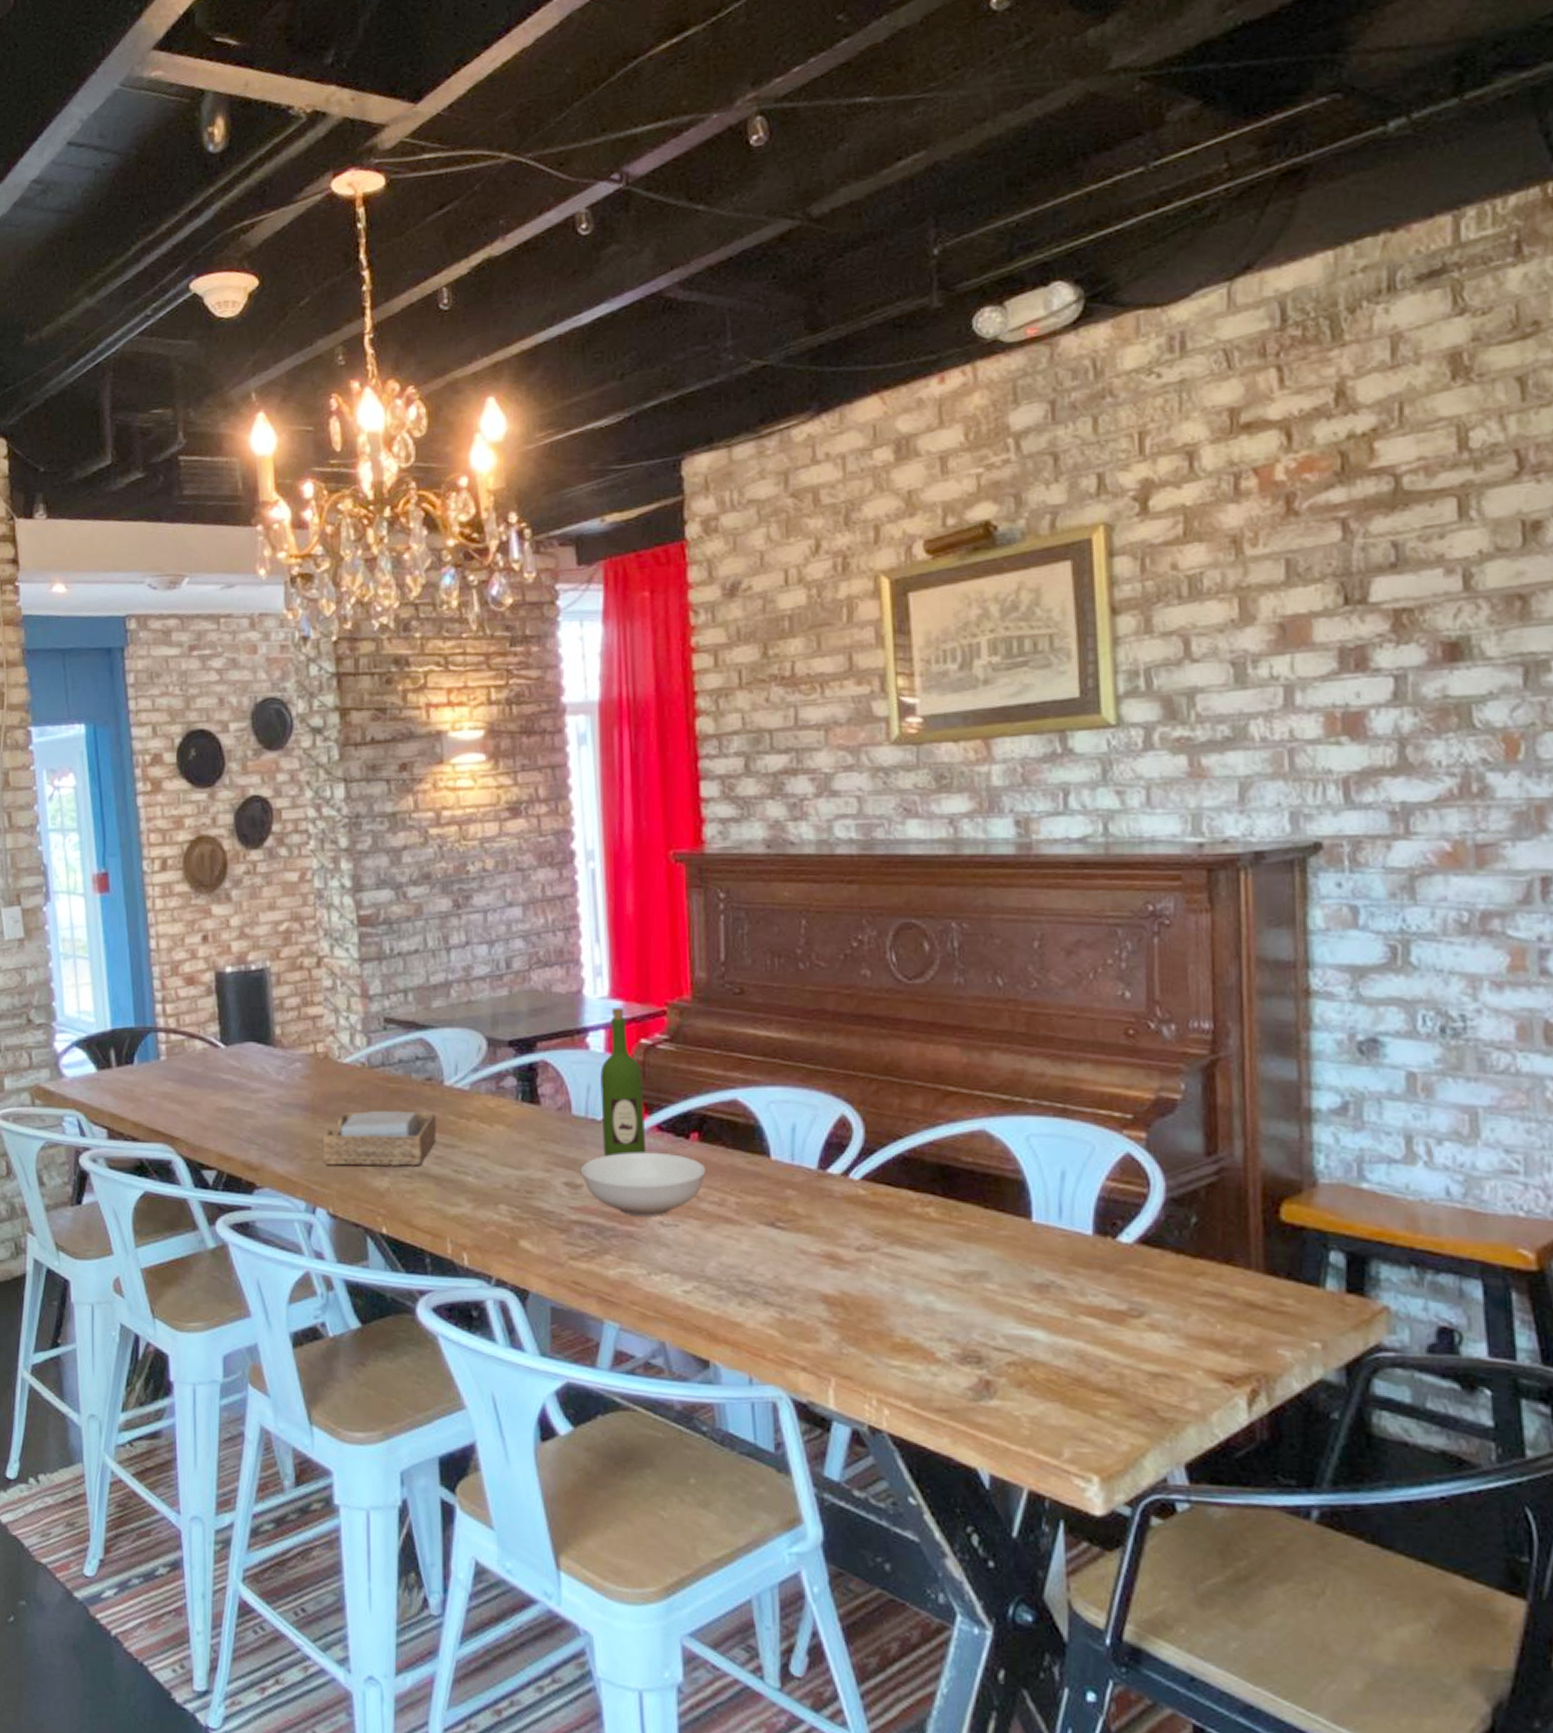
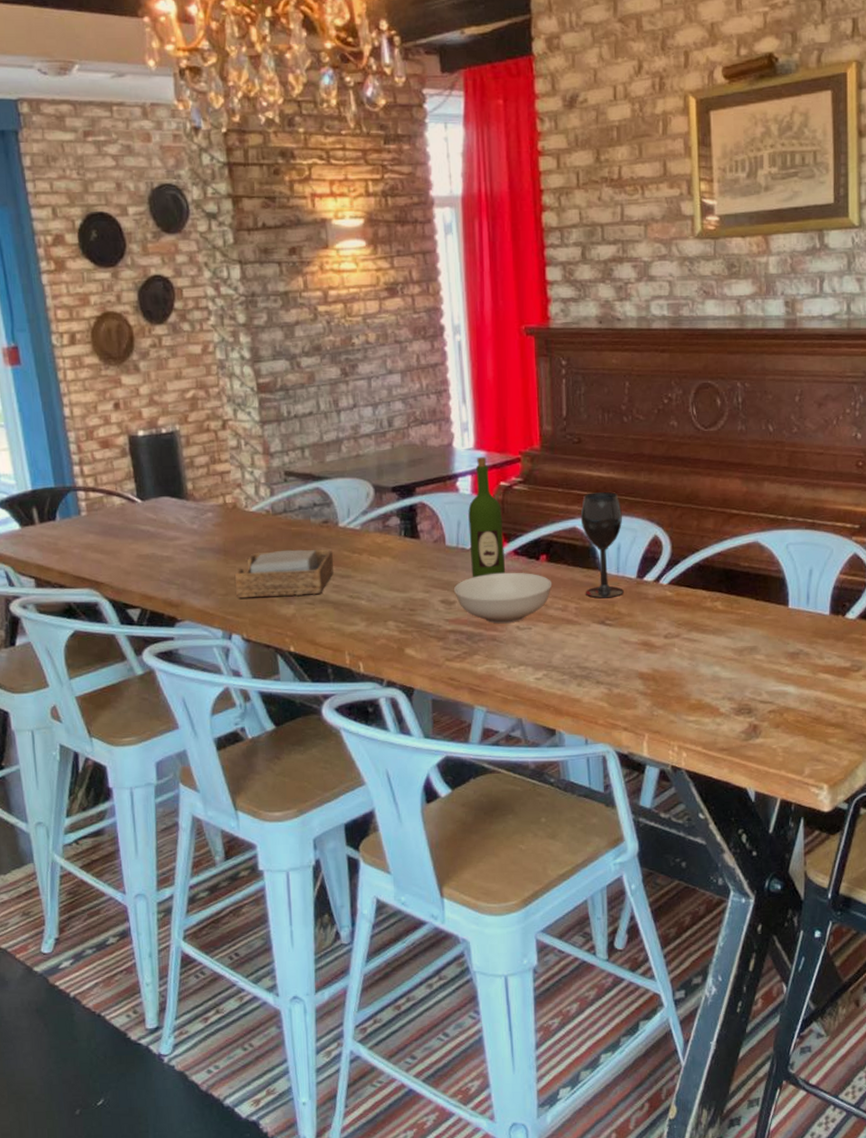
wine glass: none [743,1057,800,1193] -> present [580,492,624,599]

